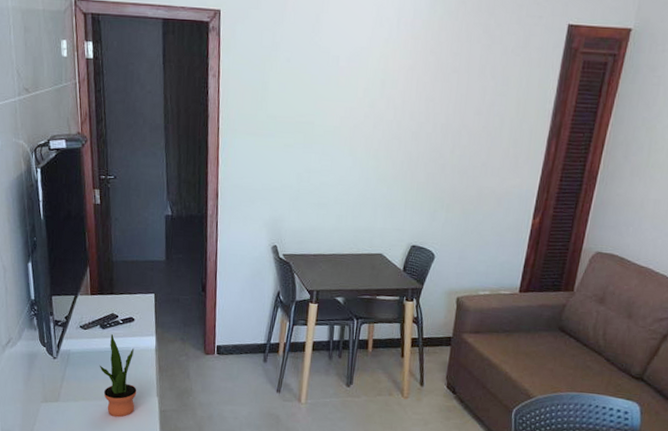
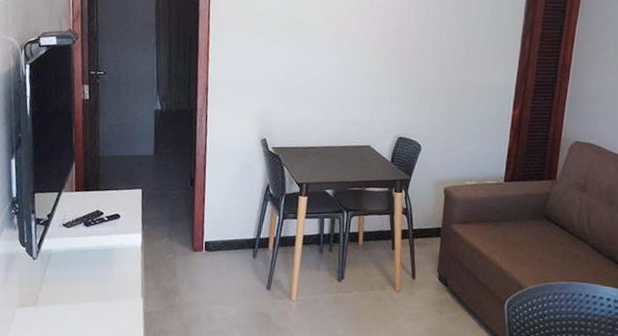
potted plant: present [99,333,137,418] -> none [81,231,121,322]

